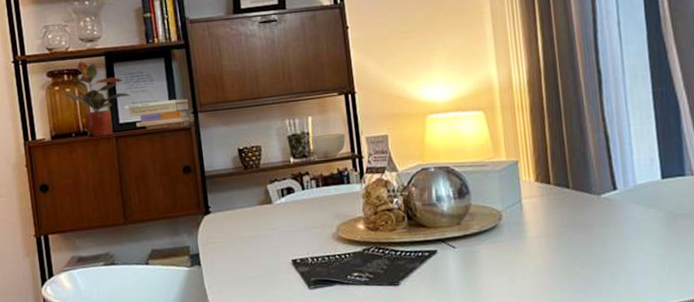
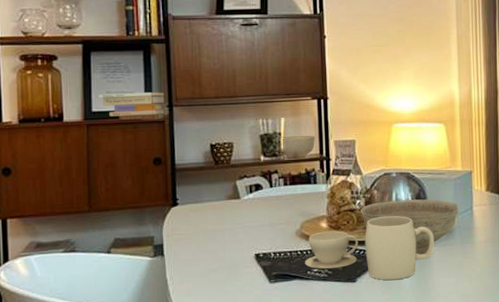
potted plant: present [63,60,131,138] -> none [35,47,106,124]
teacup: none [343,232,399,273] -> present [304,231,359,270]
decorative bowl: none [399,194,507,254] -> present [360,199,459,255]
mug: none [405,213,482,283] -> present [365,215,435,281]

